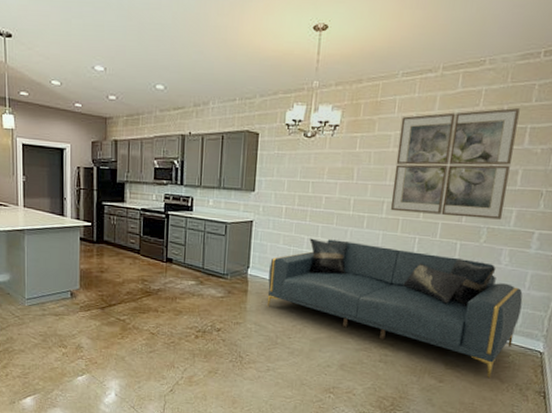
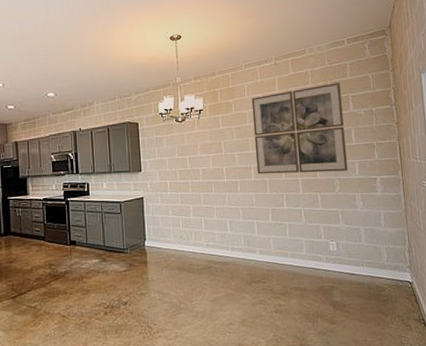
sofa: present [267,238,523,379] -> none [163,204,385,314]

